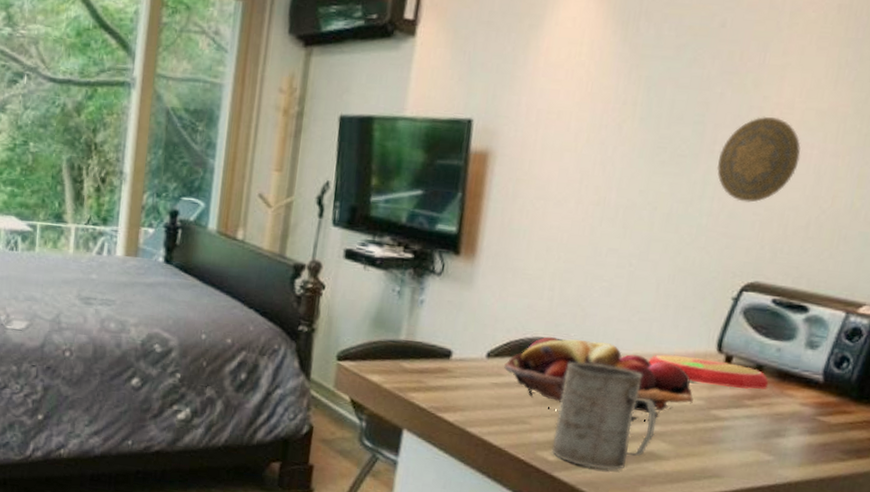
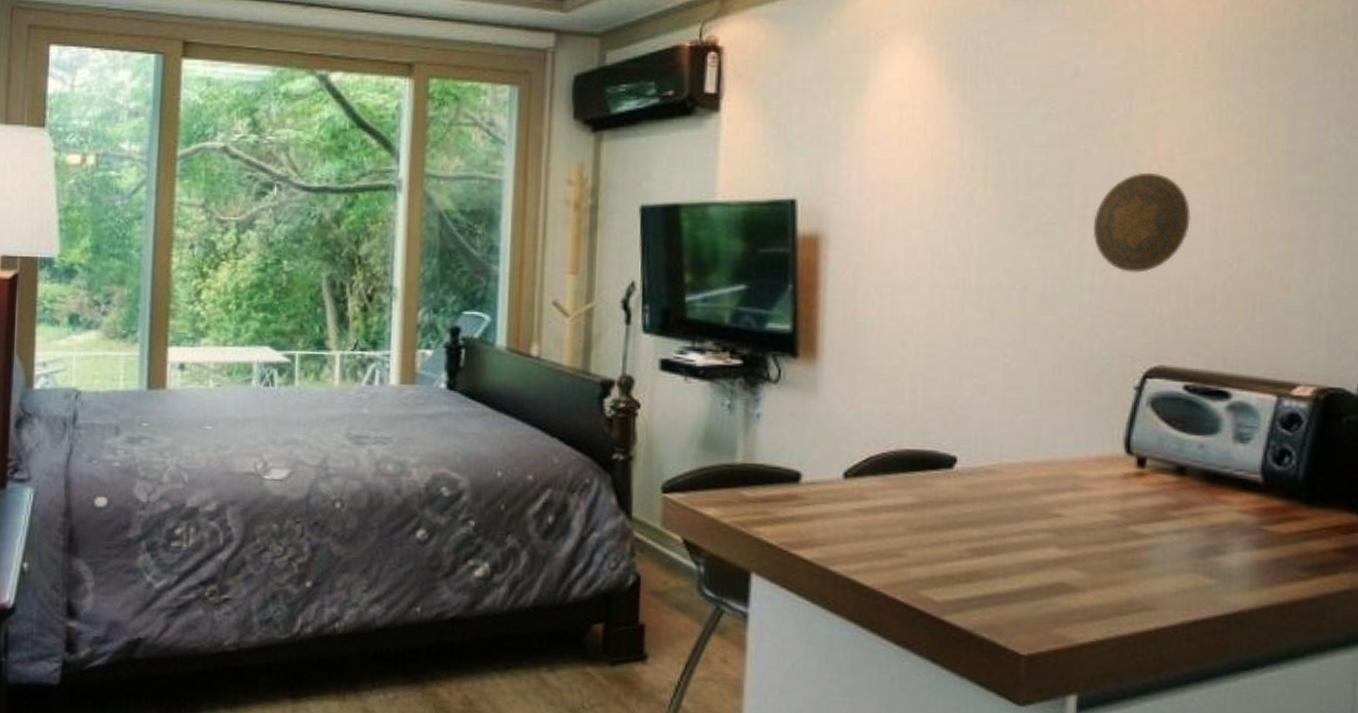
fruit basket: present [504,337,694,422] -> none [867,448,1105,546]
mug: present [551,362,657,470] -> none [937,477,1063,609]
plate: present [648,354,769,389] -> none [1042,460,1196,497]

